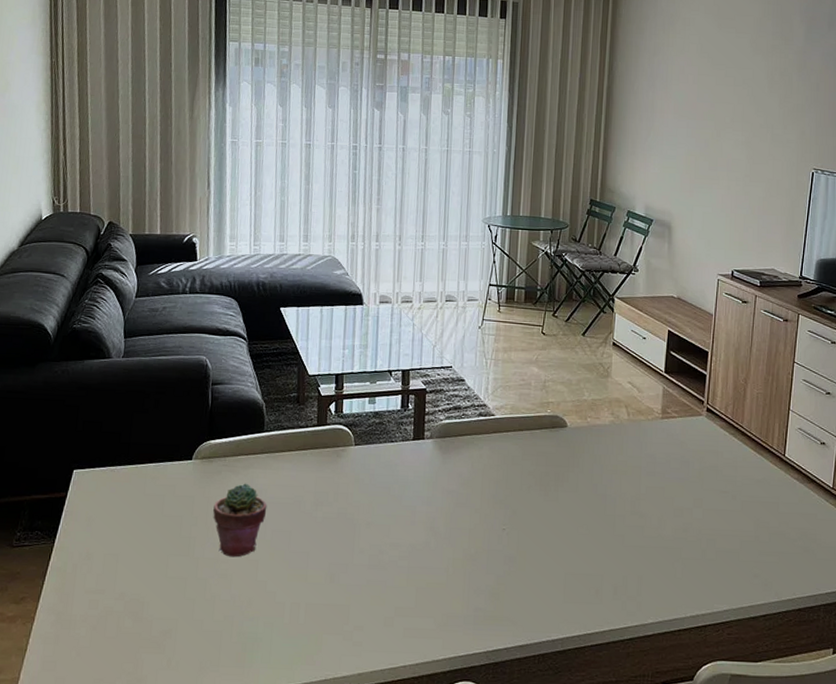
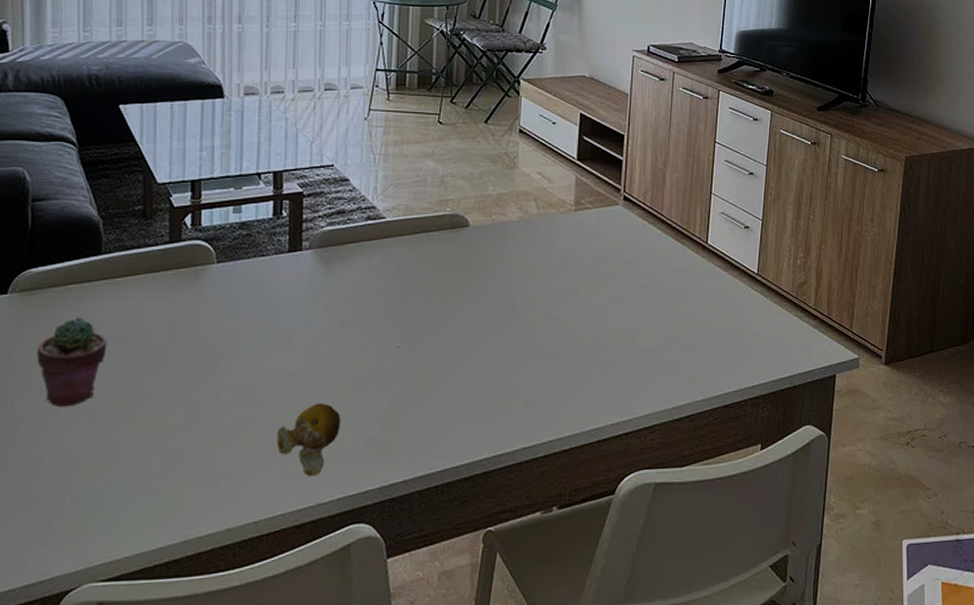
fruit: none [400,572,453,636] -> present [276,402,340,477]

